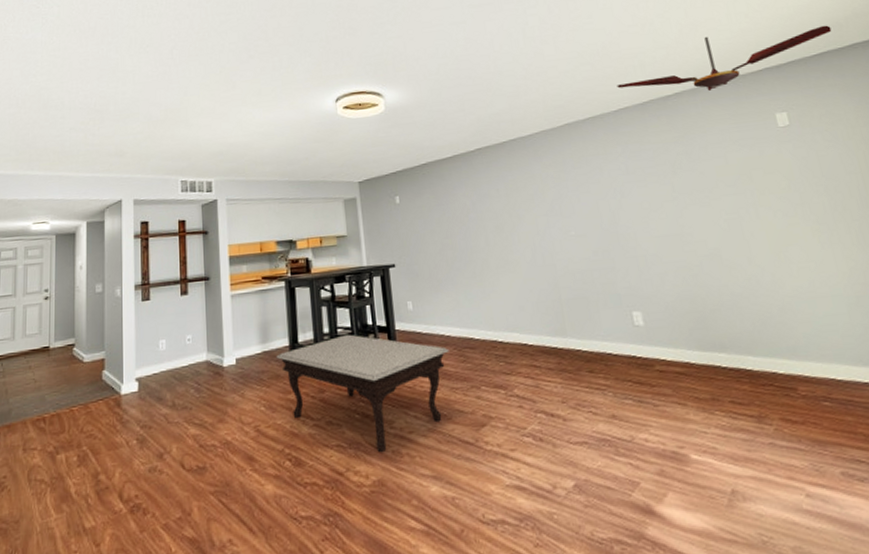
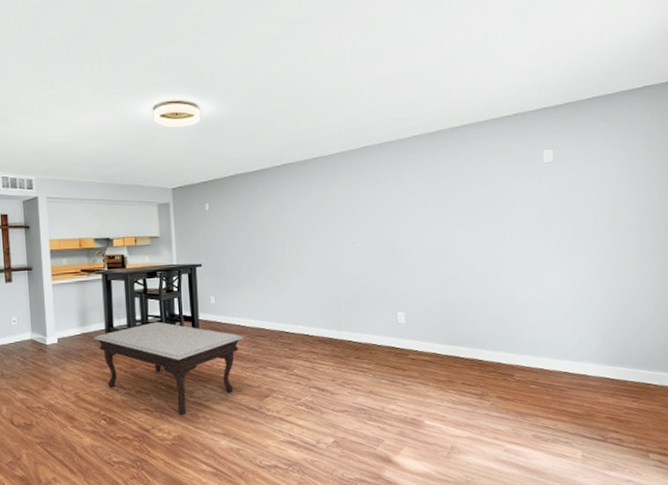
ceiling fan: present [617,25,832,91] -> none [414,71,607,125]

